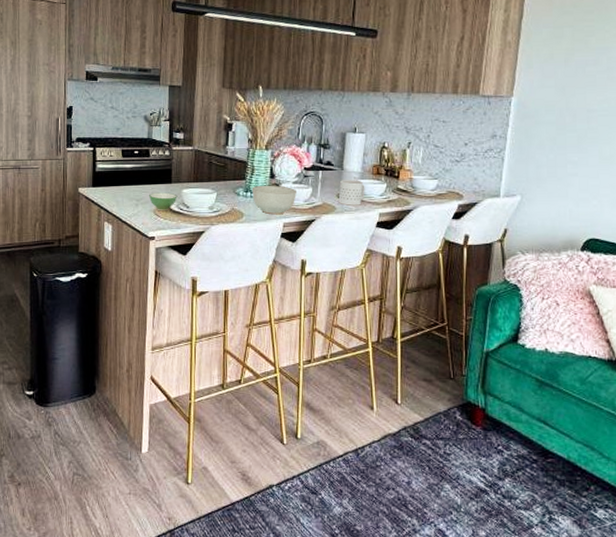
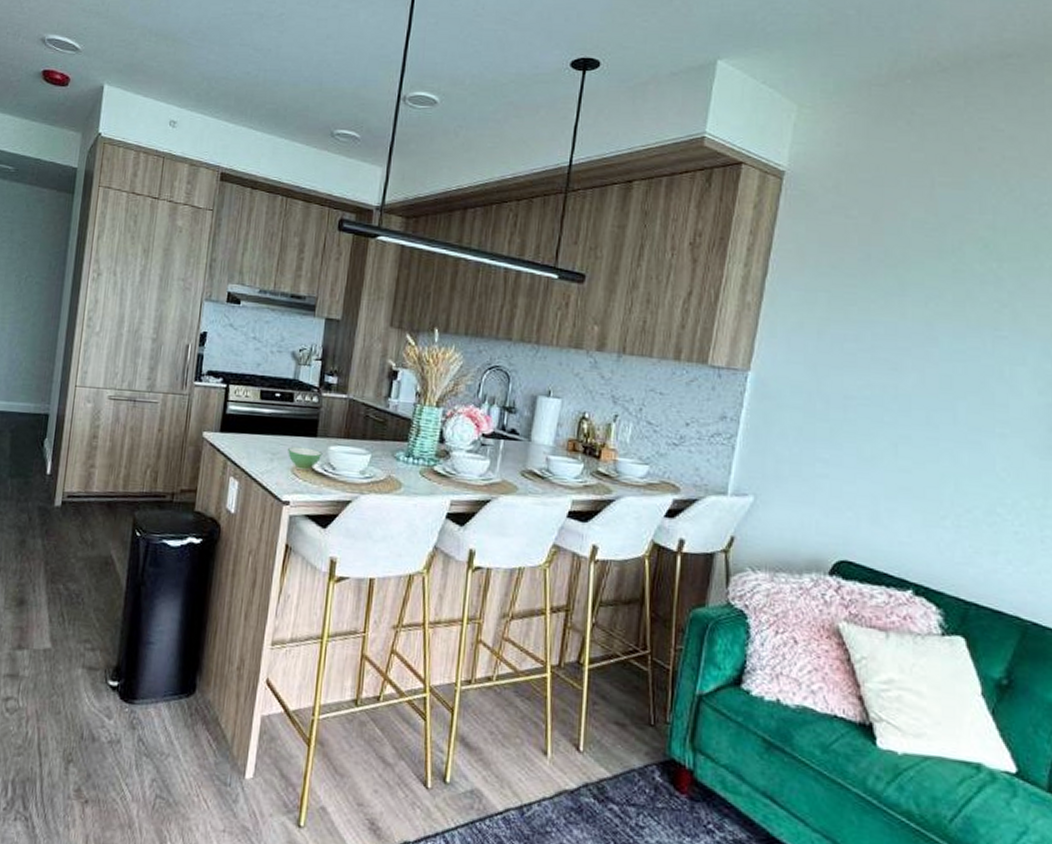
bowl: present [253,185,298,215] -> none [415,450,472,490]
mug: present [338,180,365,207] -> none [521,454,557,489]

